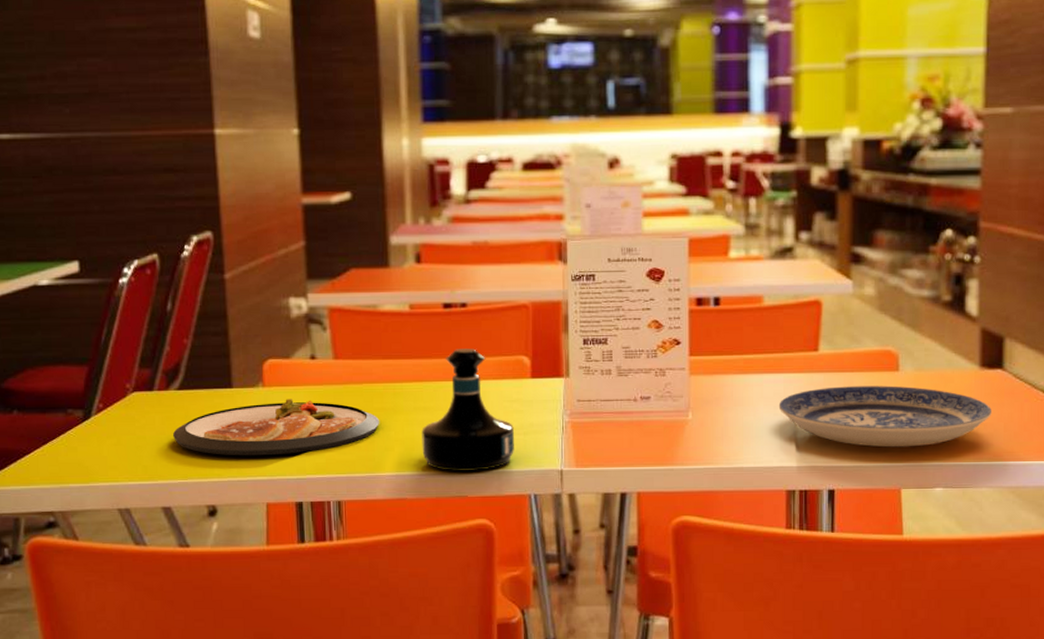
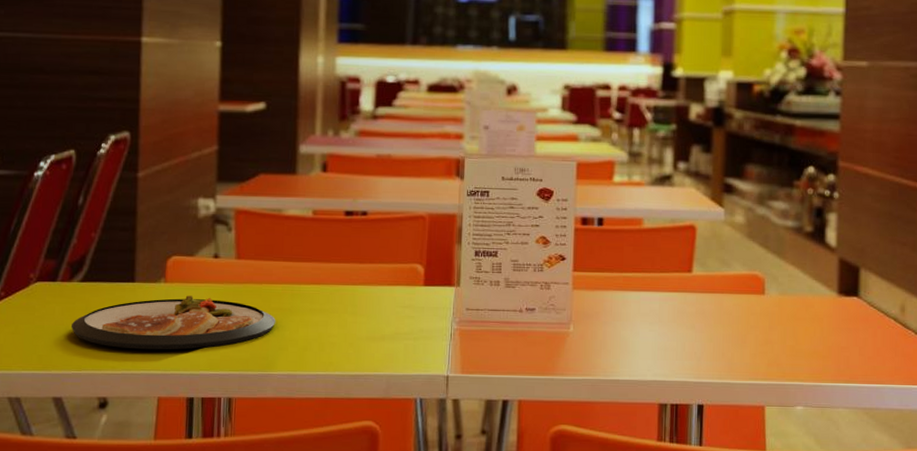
tequila bottle: present [422,349,514,472] -> none [315,254,404,375]
plate: present [778,385,991,448] -> none [654,306,848,367]

